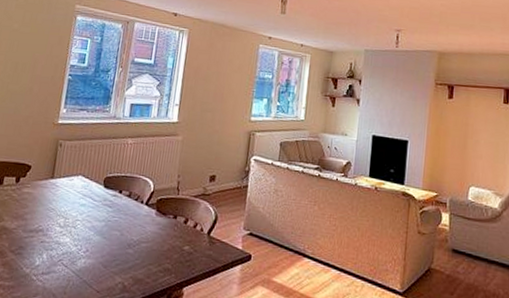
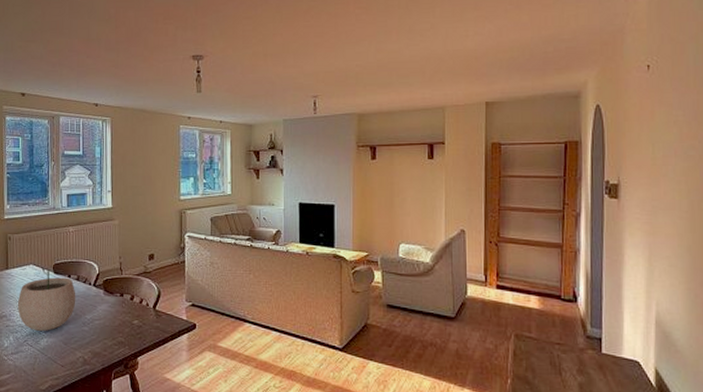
plant pot: none [57,177,126,251] -> present [17,265,76,332]

